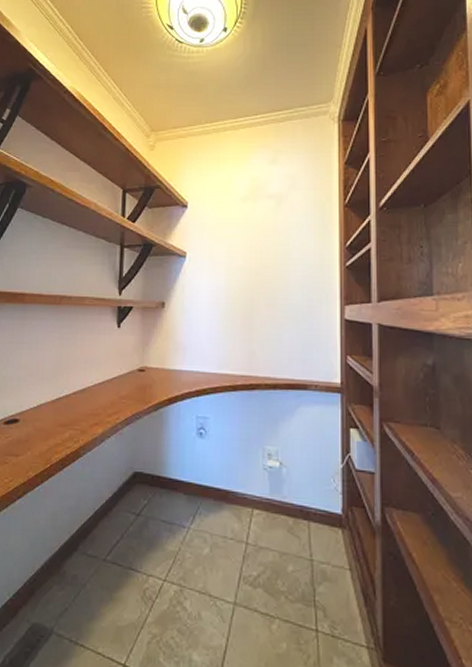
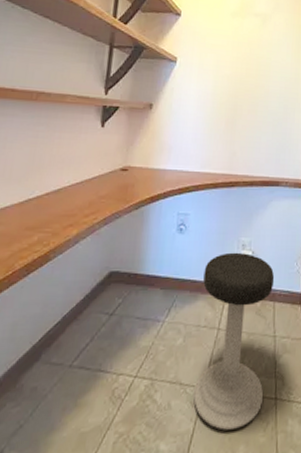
stool: none [223,461,308,655] -> present [192,252,275,430]

